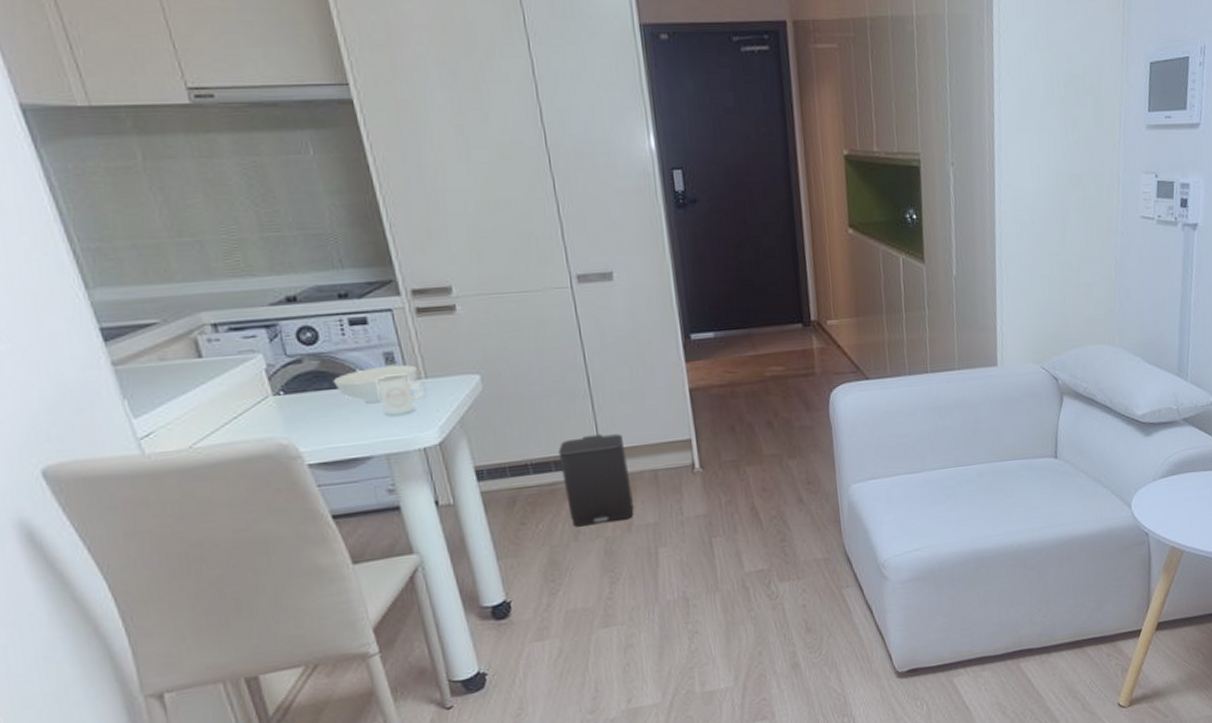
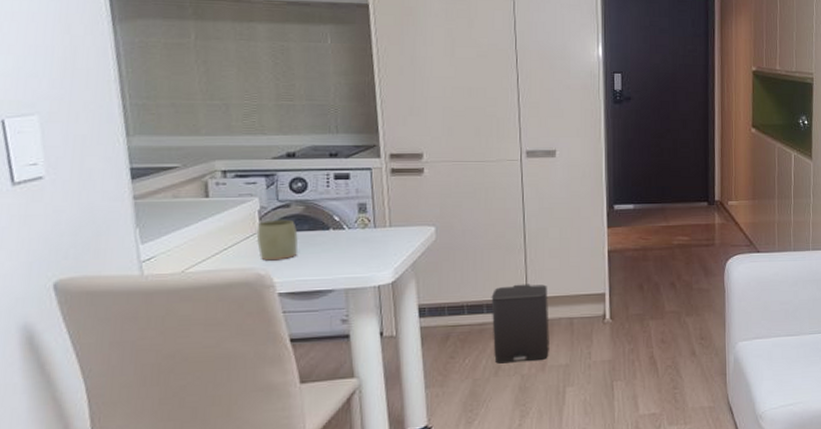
mug: none [267,377,321,428] -> present [256,219,298,261]
bowl: present [332,364,418,404] -> none [312,214,384,245]
mug: present [376,374,427,416] -> none [348,222,389,257]

